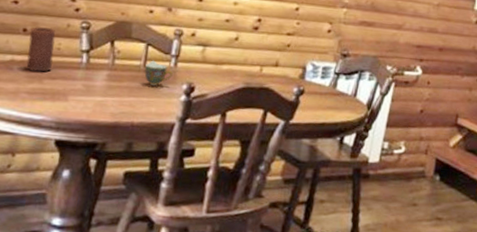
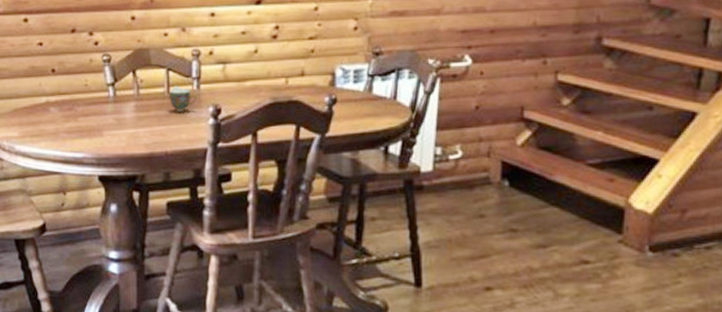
candle: present [26,27,56,72] -> none [58,65,83,110]

